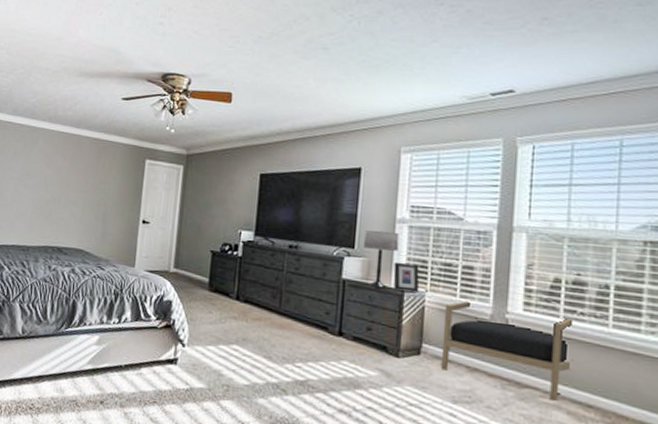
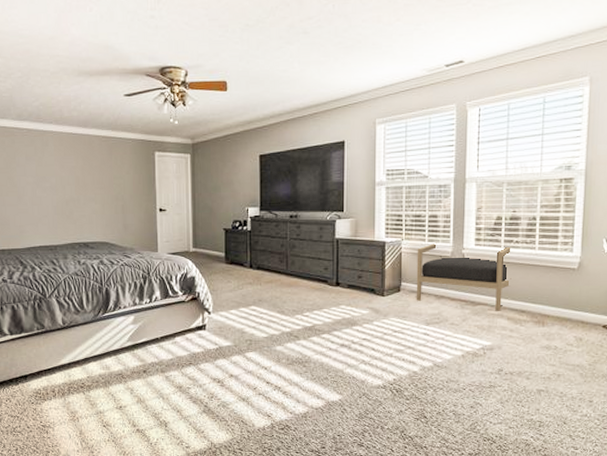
table lamp: present [364,230,400,289] -> none [351,193,379,242]
picture frame: present [393,261,420,292] -> none [376,218,397,242]

